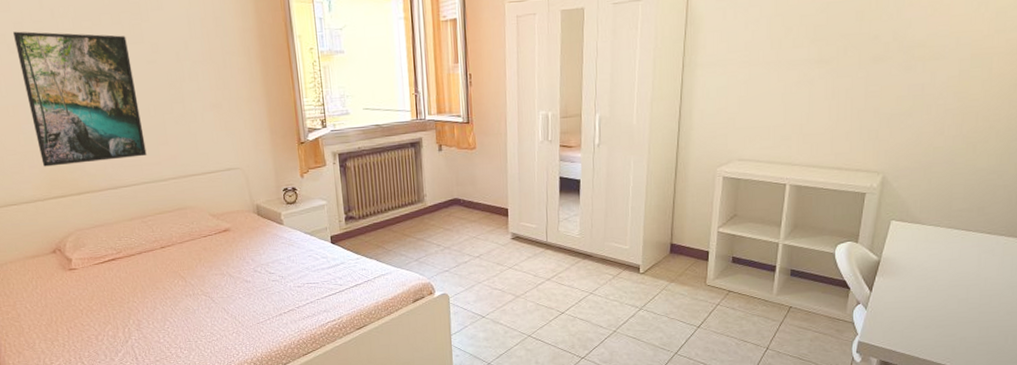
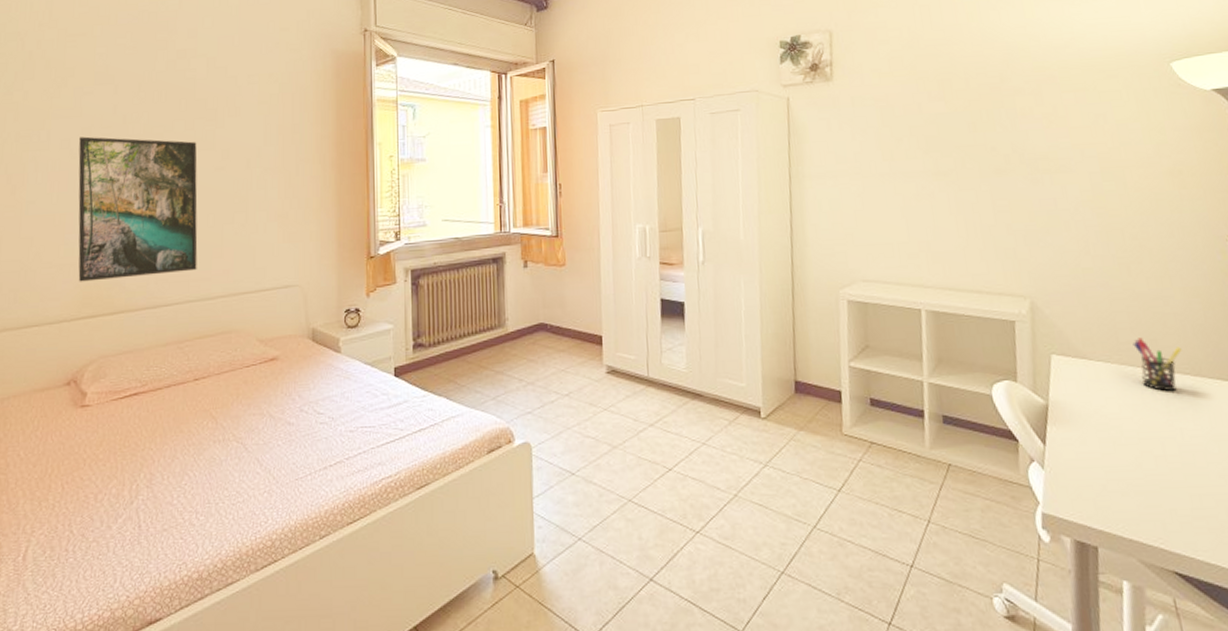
pen holder: none [962,206,1003,250] -> present [1132,337,1182,392]

